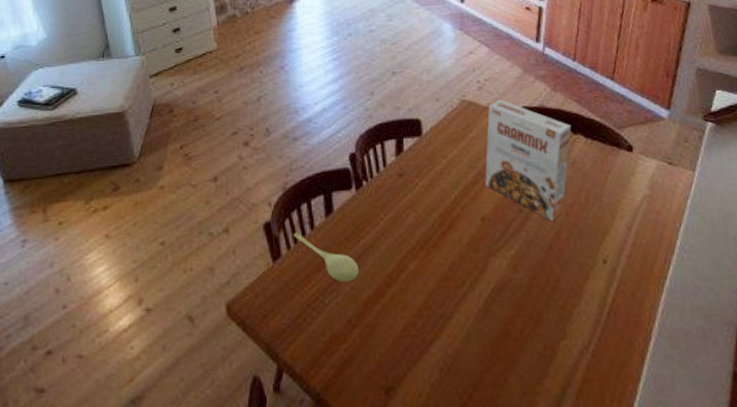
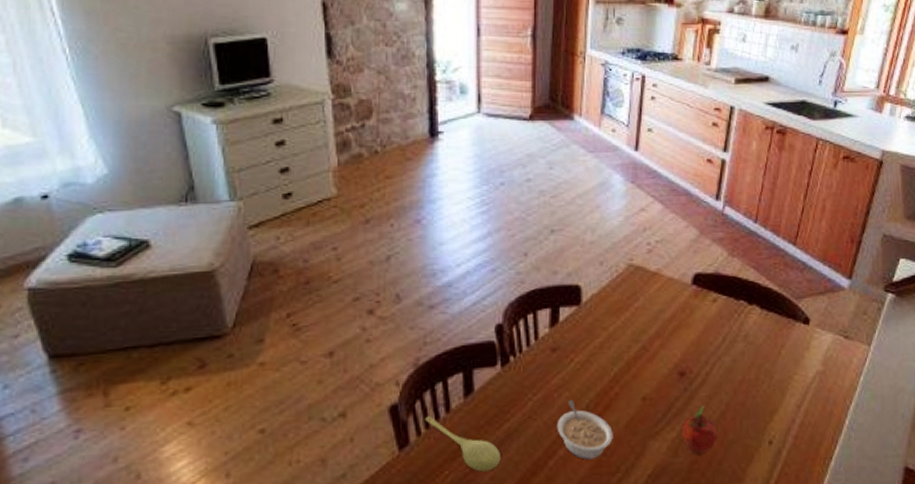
legume: none [406,219,457,274] -> present [556,399,613,460]
cereal box: present [484,99,572,222] -> none [649,264,747,401]
fruit: none [519,226,554,271] -> present [681,406,718,454]

